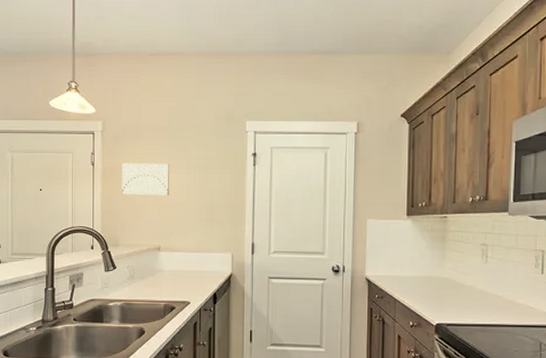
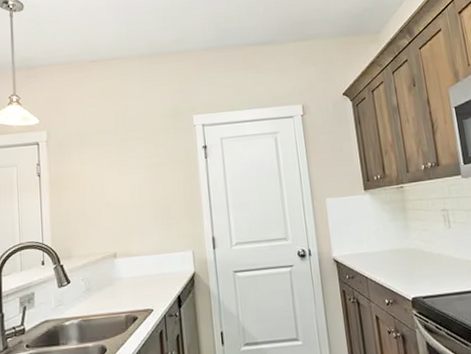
wall art: present [121,163,170,195] -> none [69,165,121,203]

